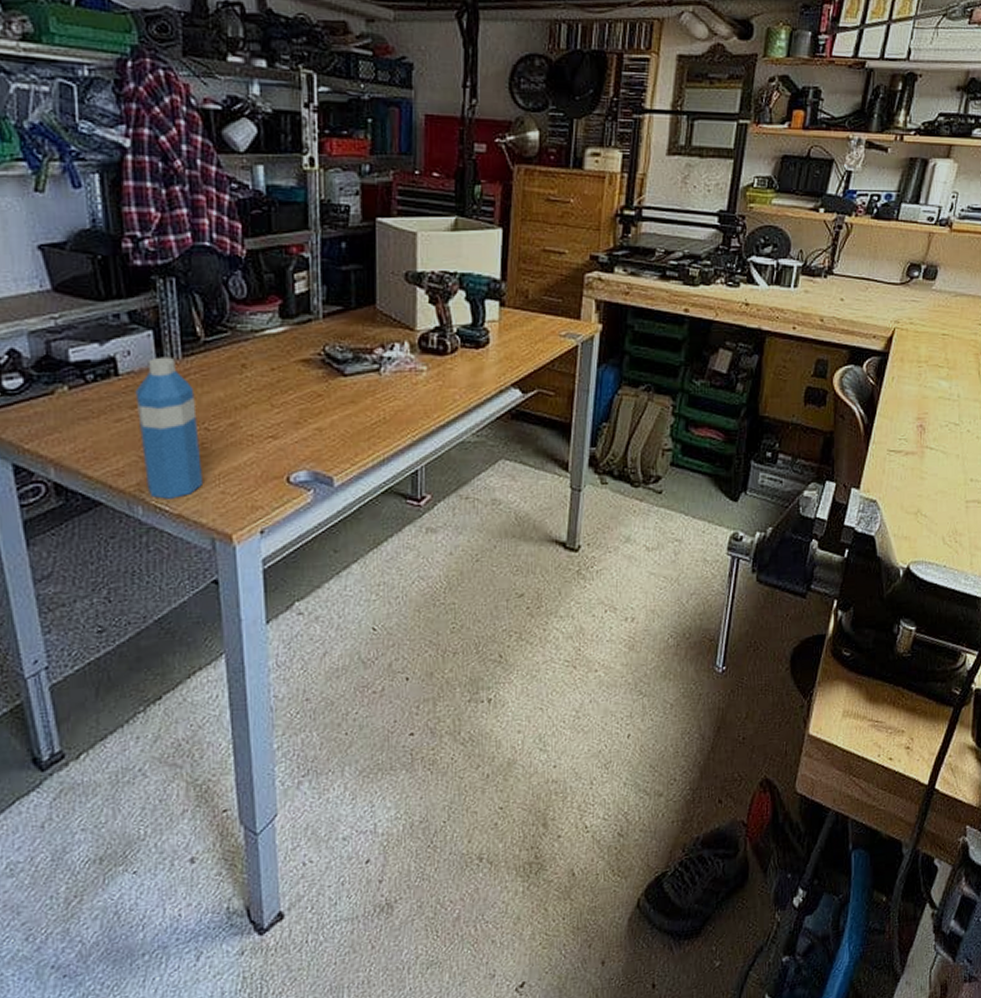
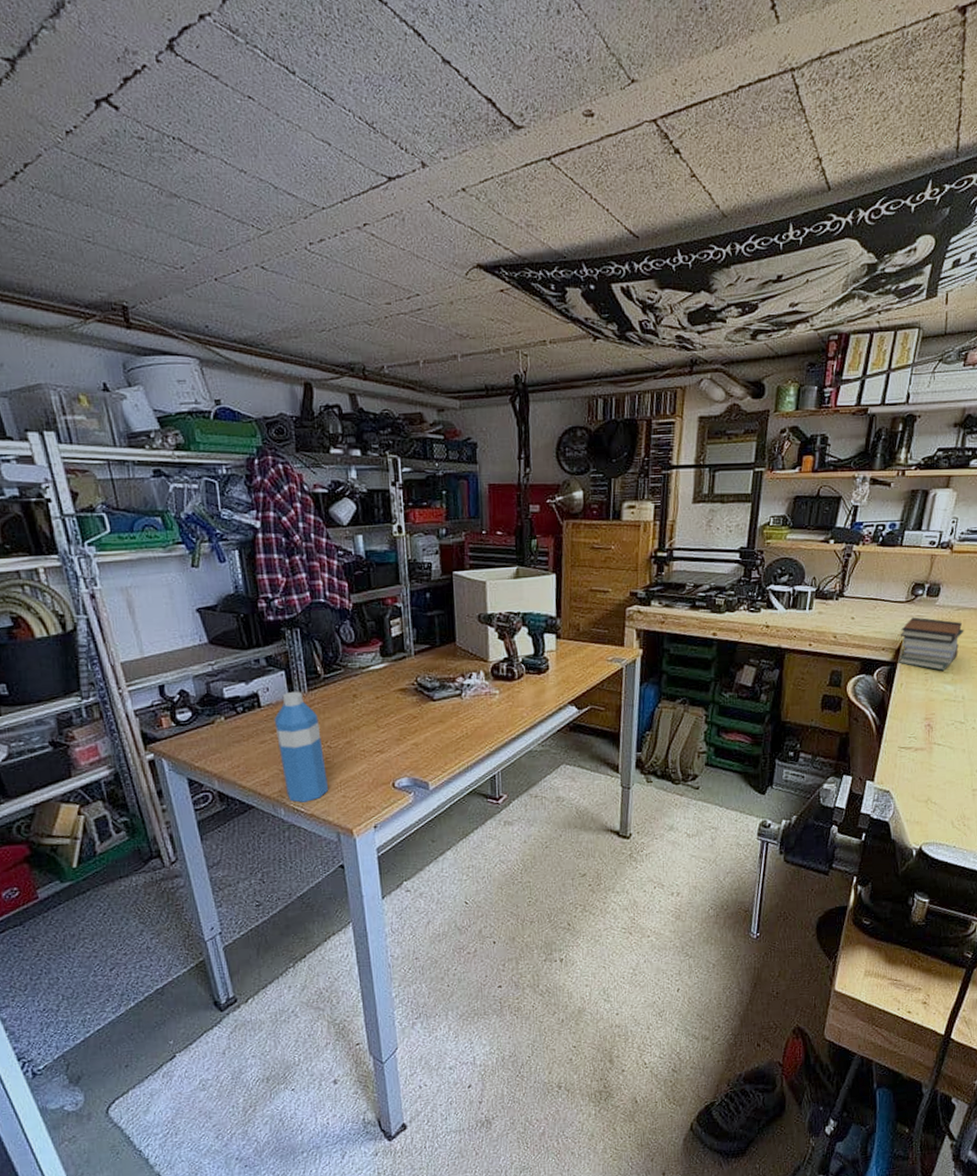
book stack: none [890,301,962,364] -> present [898,617,964,671]

